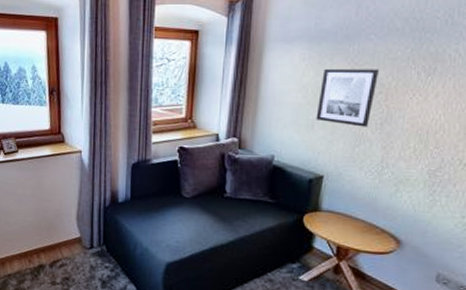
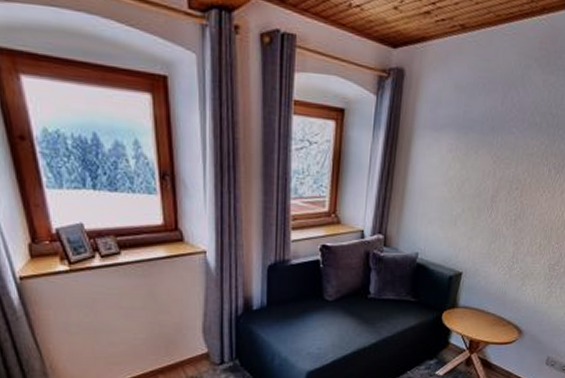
wall art: present [316,68,380,127] -> none [458,161,518,224]

